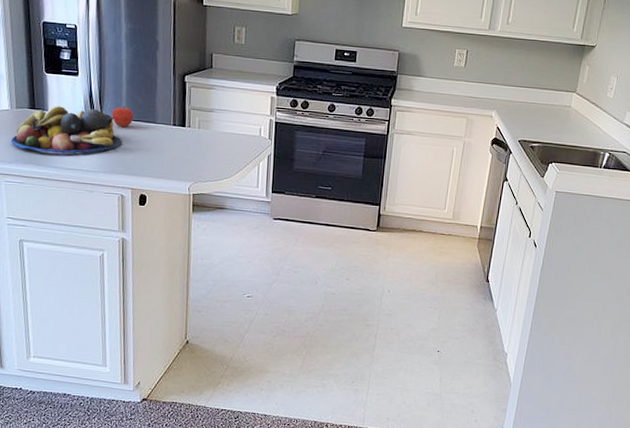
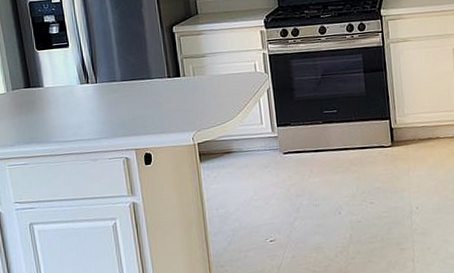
fruit bowl: present [10,106,122,154] -> none [10,76,119,130]
fruit: present [112,106,134,128] -> none [106,68,128,90]

